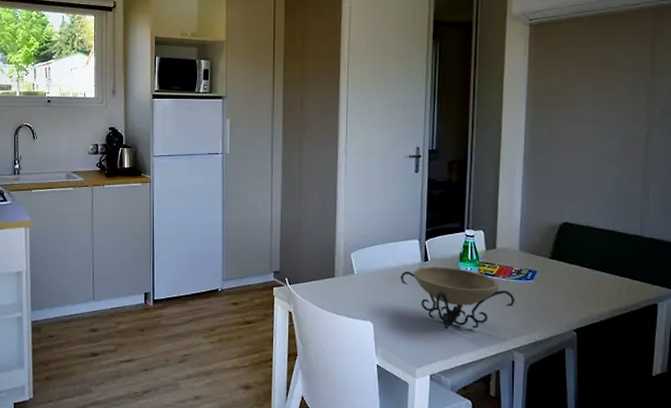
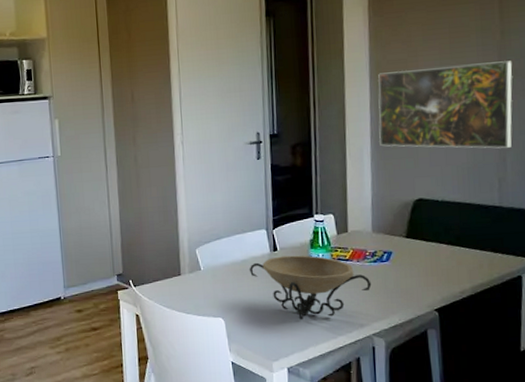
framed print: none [532,99,660,182] -> present [378,60,513,149]

